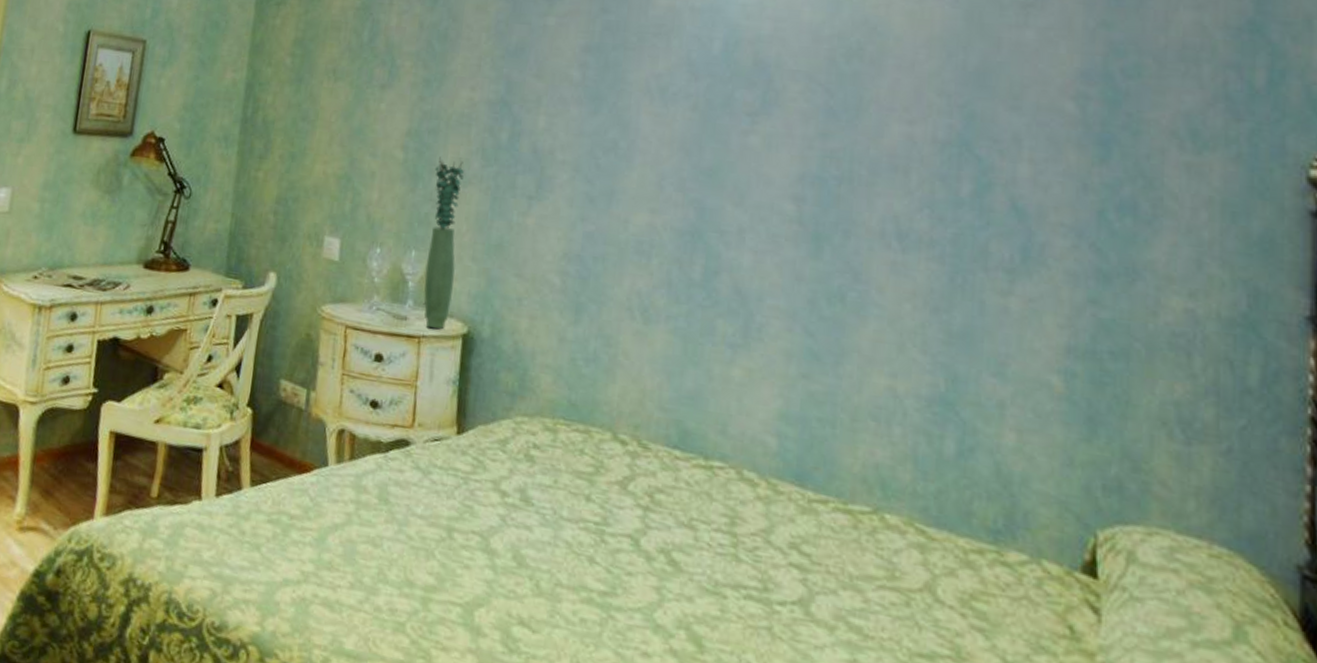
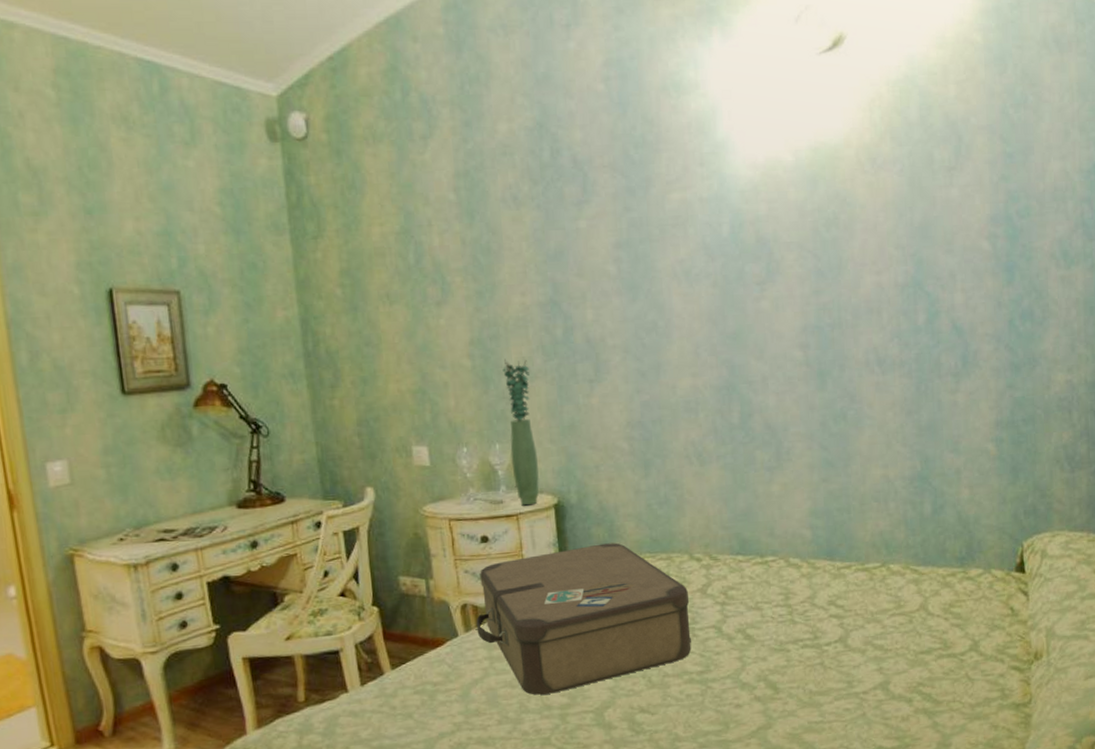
suitcase: none [349,388,605,570] -> present [476,542,692,695]

